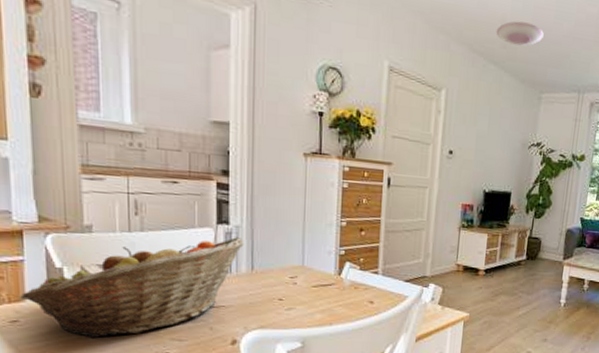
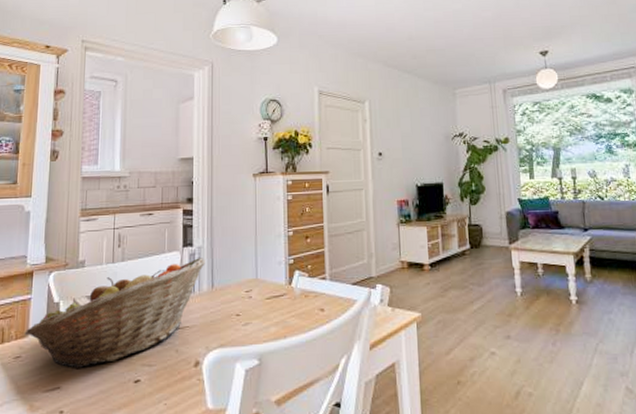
ceiling light: present [496,21,544,46] -> none [405,35,448,55]

